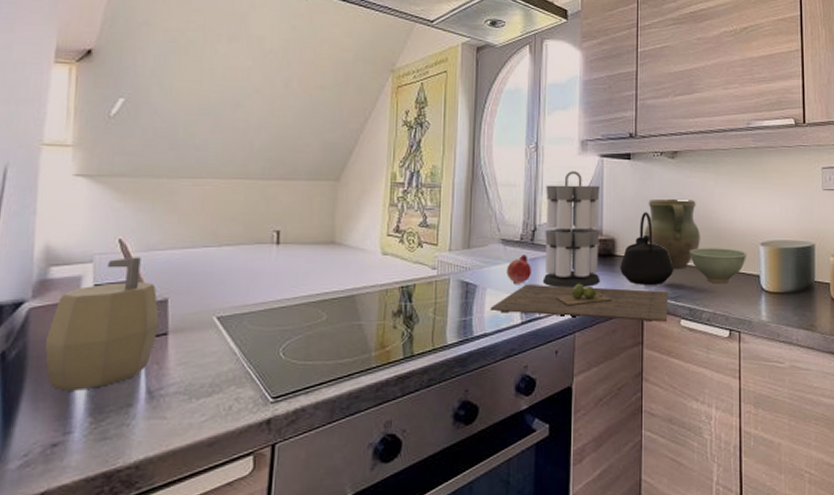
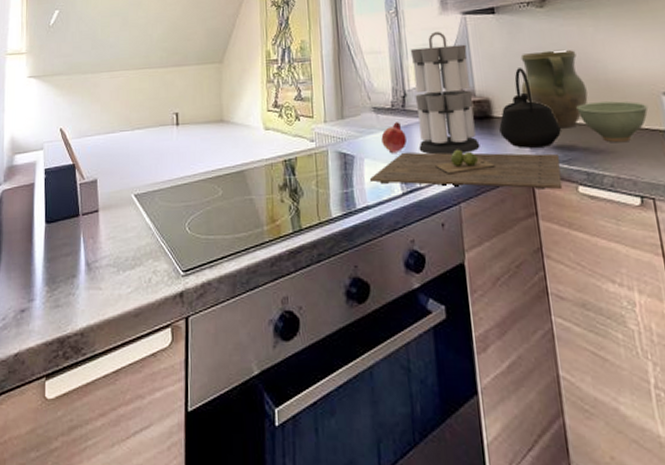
soap dispenser: present [44,257,159,391] -> none [13,143,91,263]

